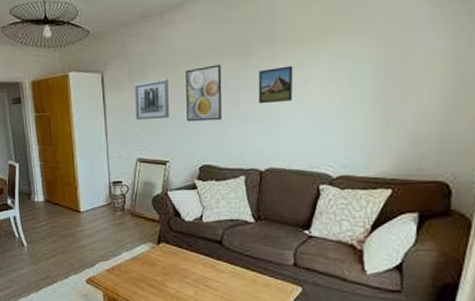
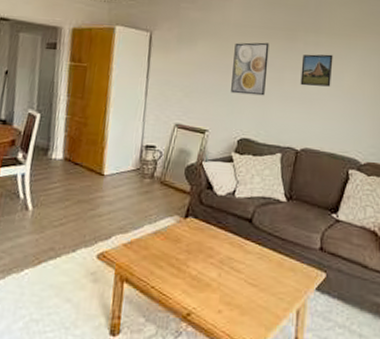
wall art: present [134,79,169,120] -> none [180,48,217,86]

